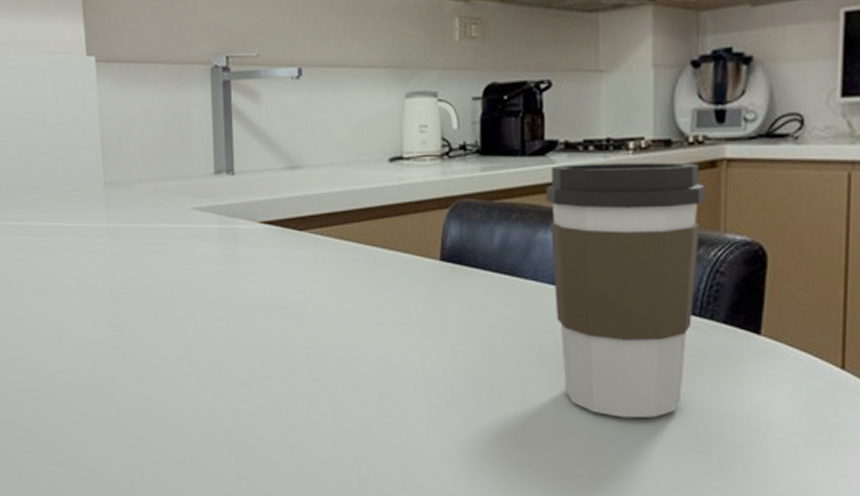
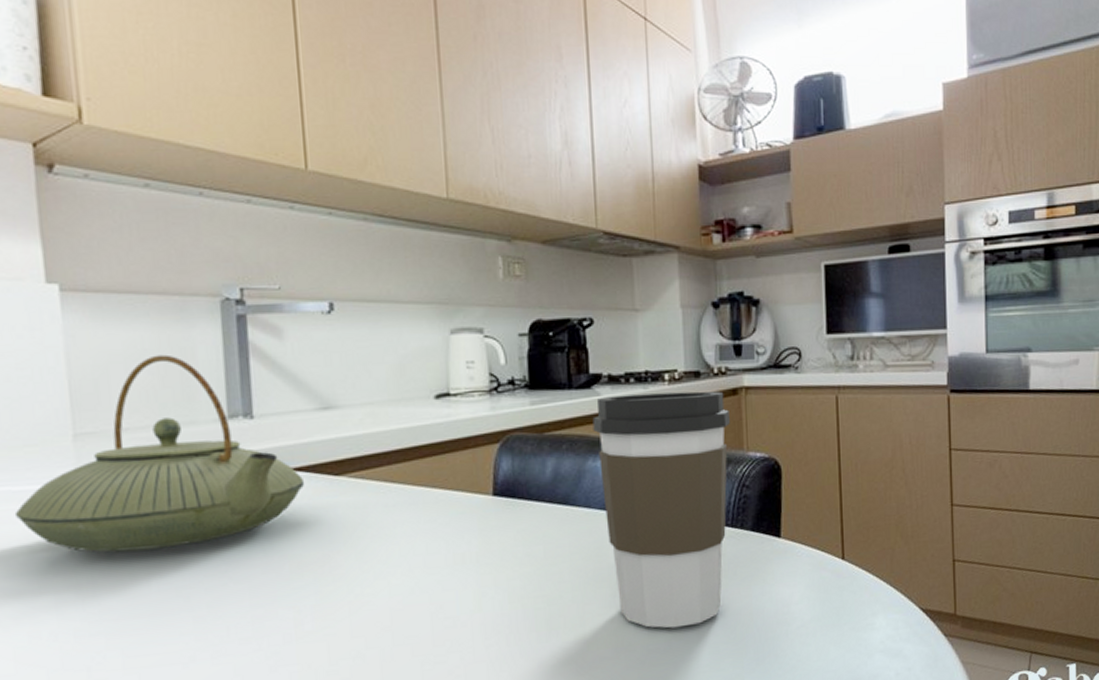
teapot: none [65,116,273,283] -> present [14,354,304,553]

